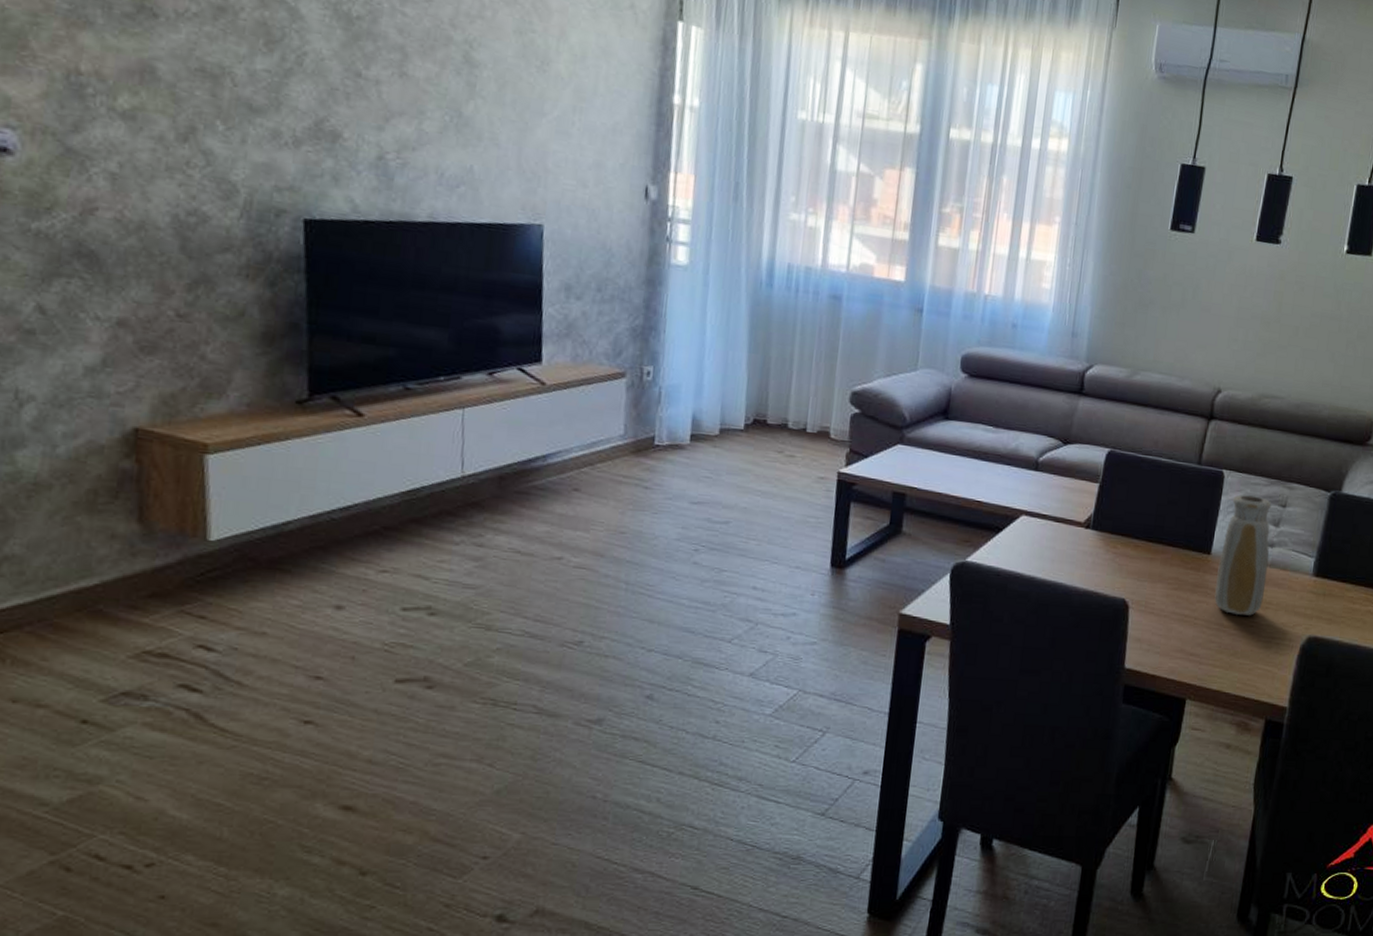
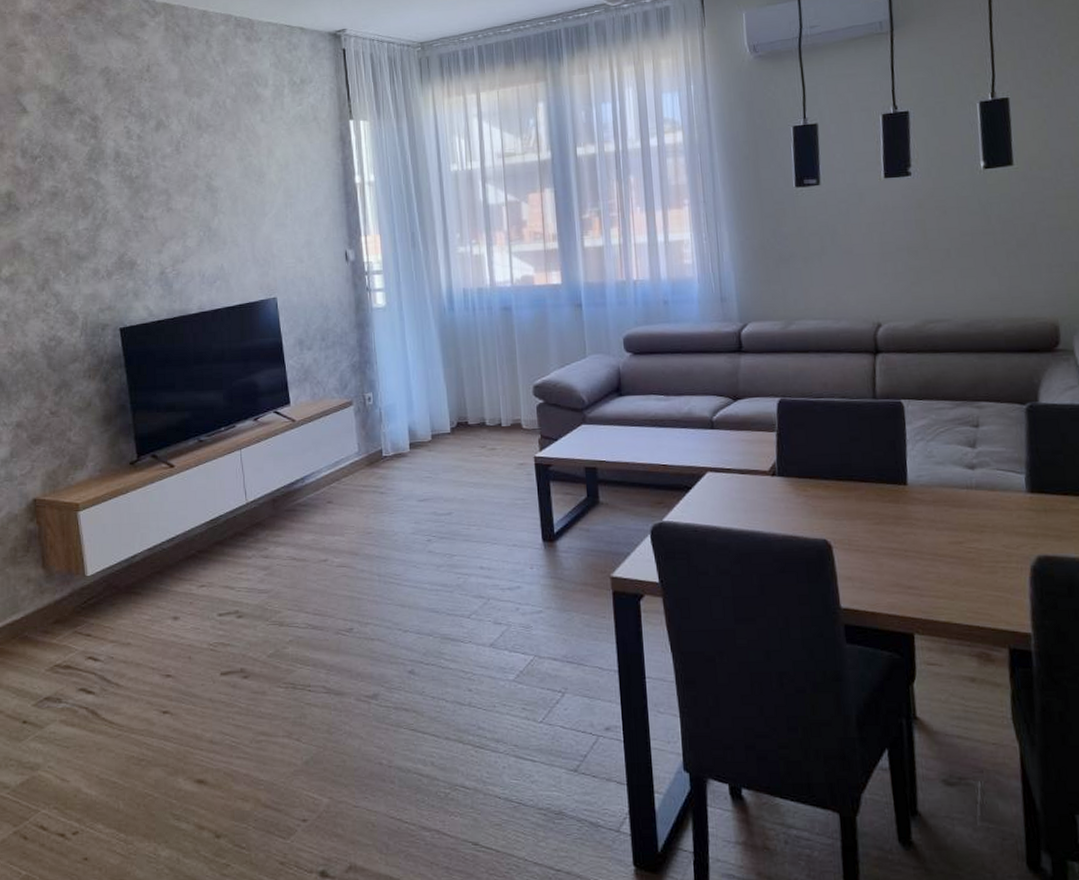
vase: present [1214,494,1272,616] -> none [918,420,976,542]

